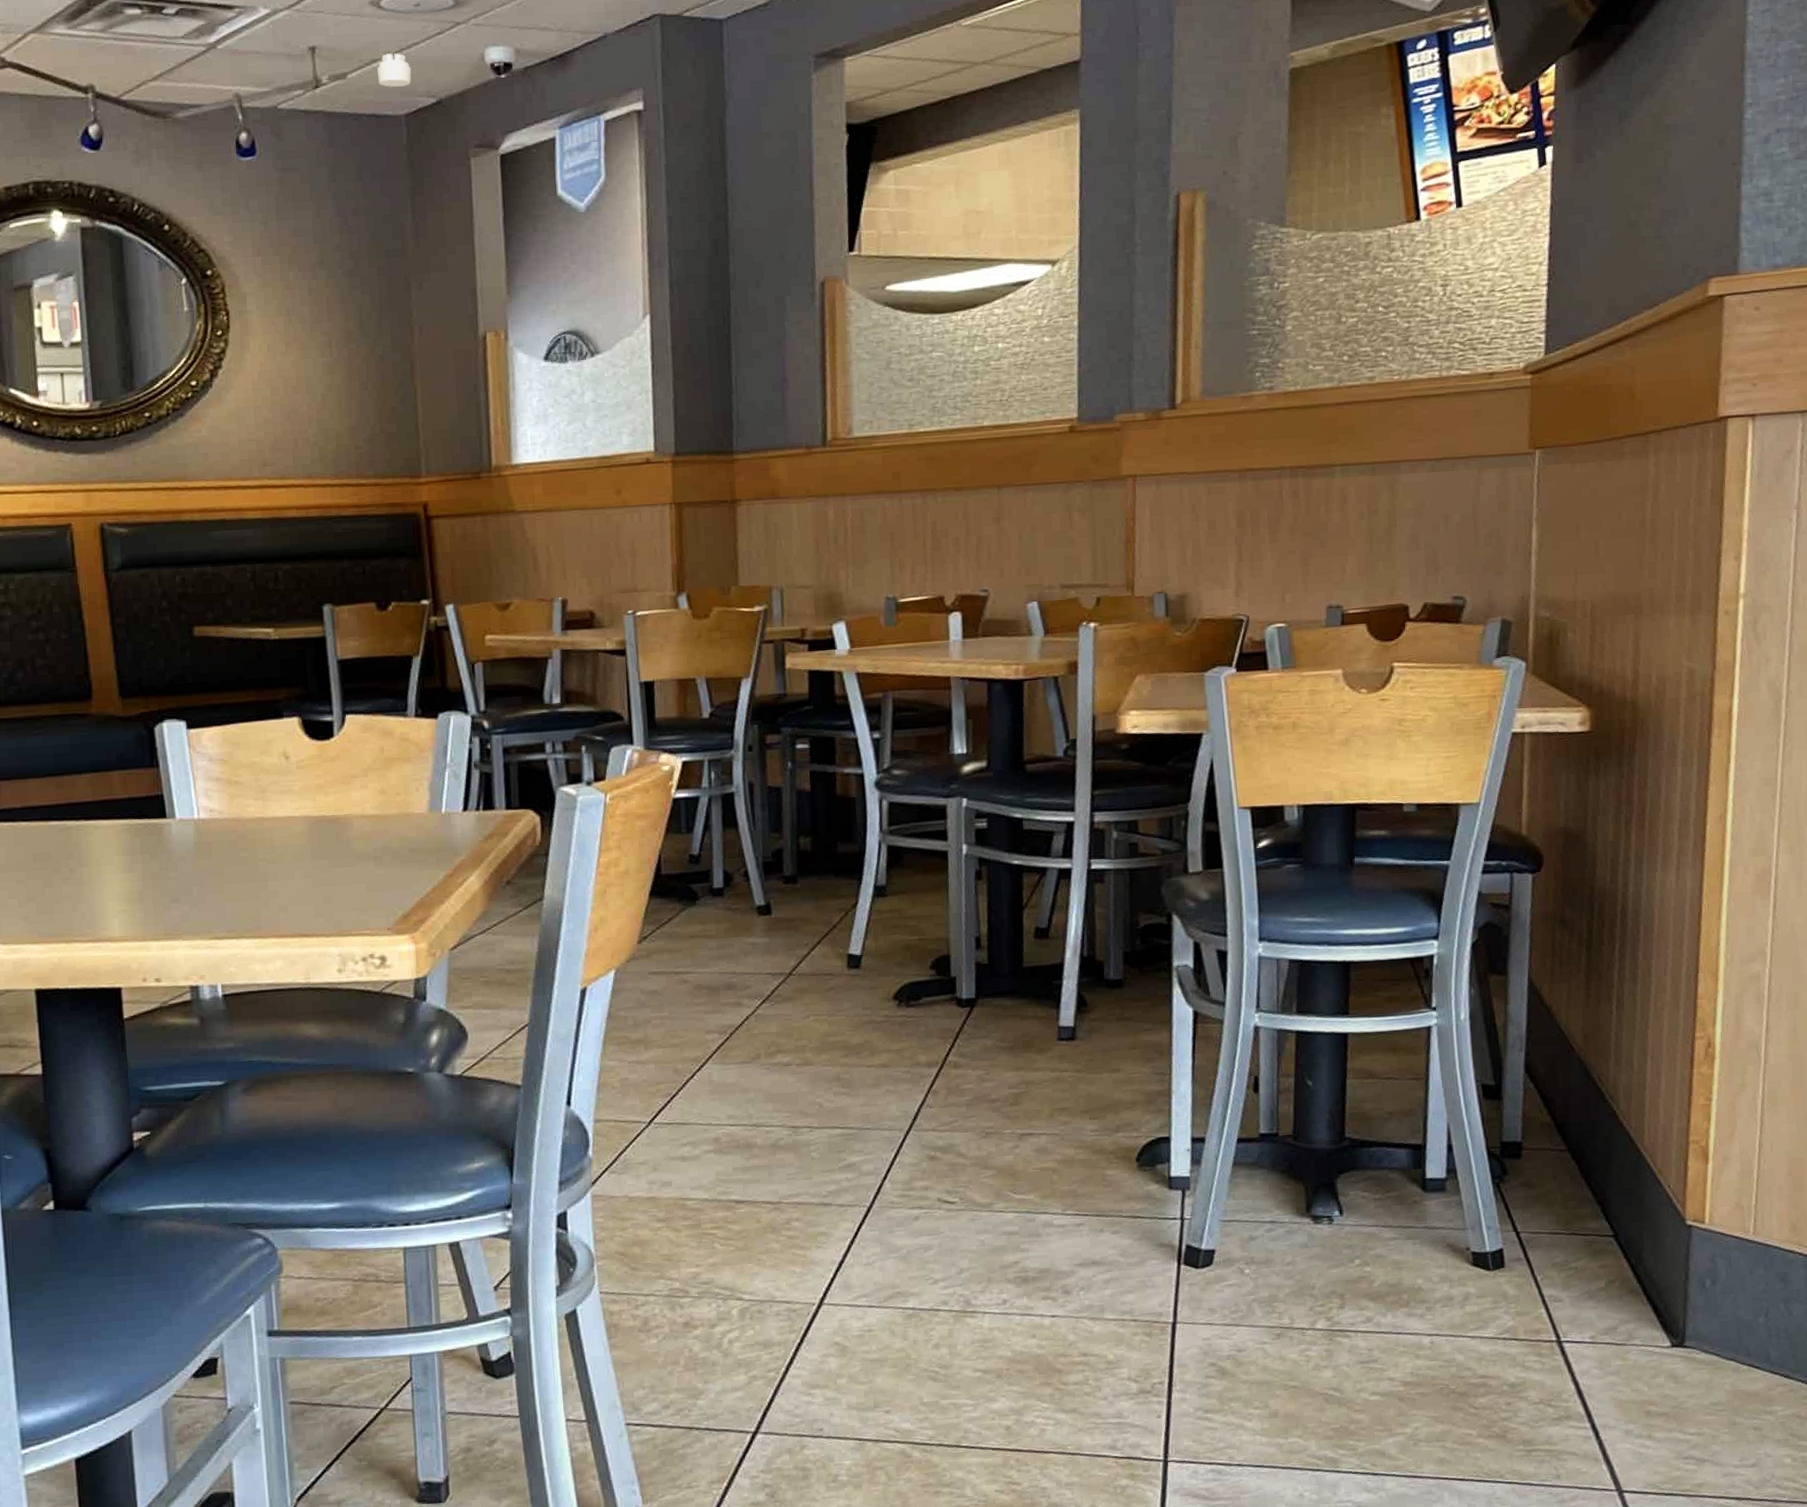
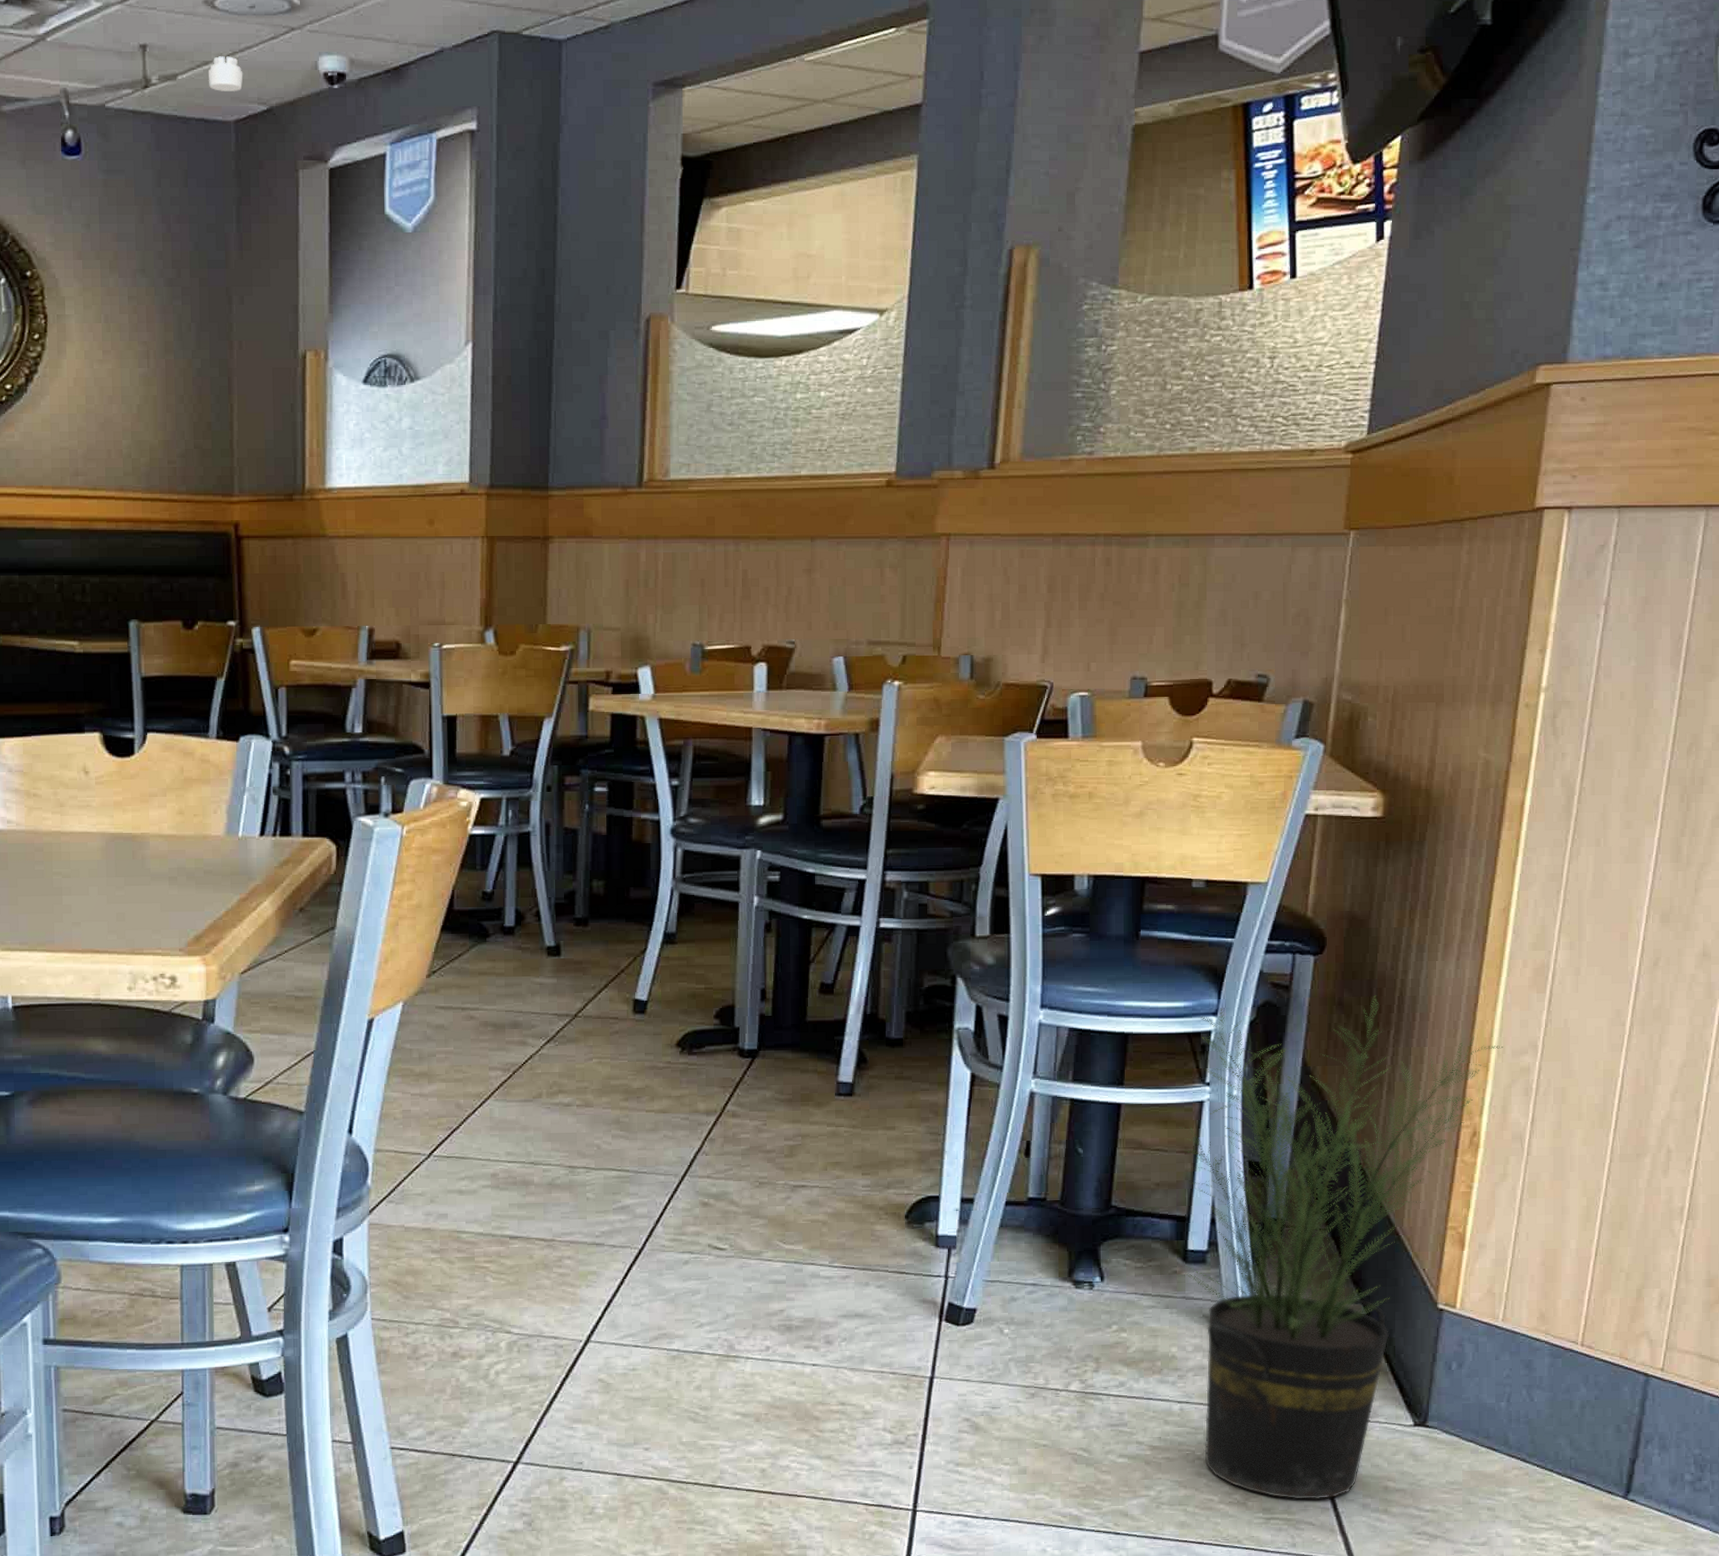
potted plant: none [1408,910,1731,1430] -> present [1179,995,1503,1500]

